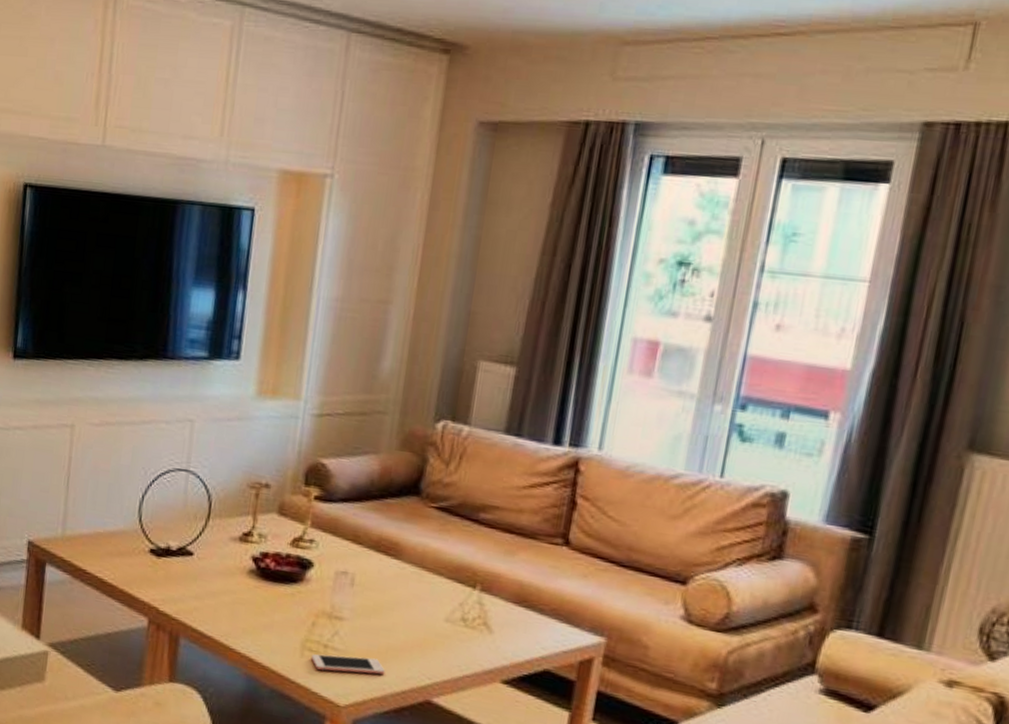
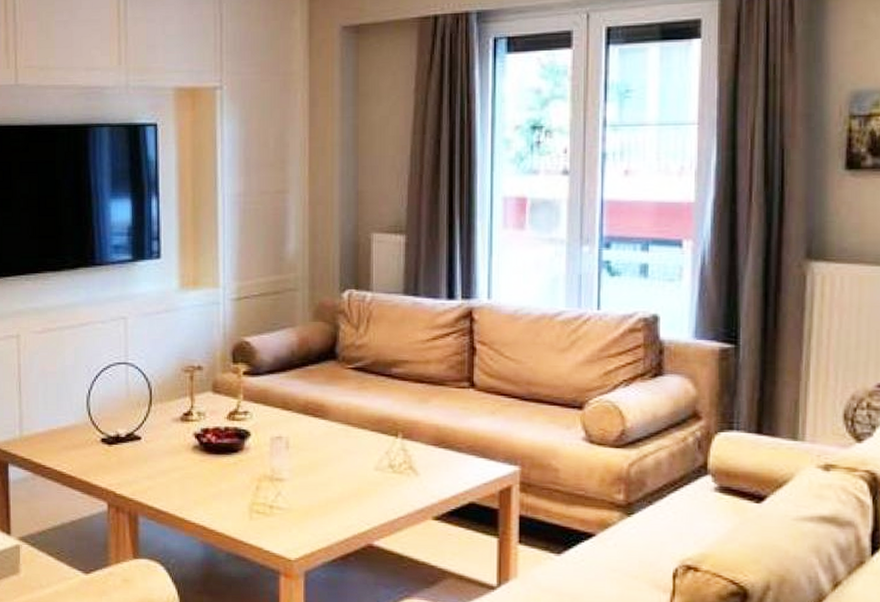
cell phone: present [310,654,386,675] -> none [259,512,328,529]

